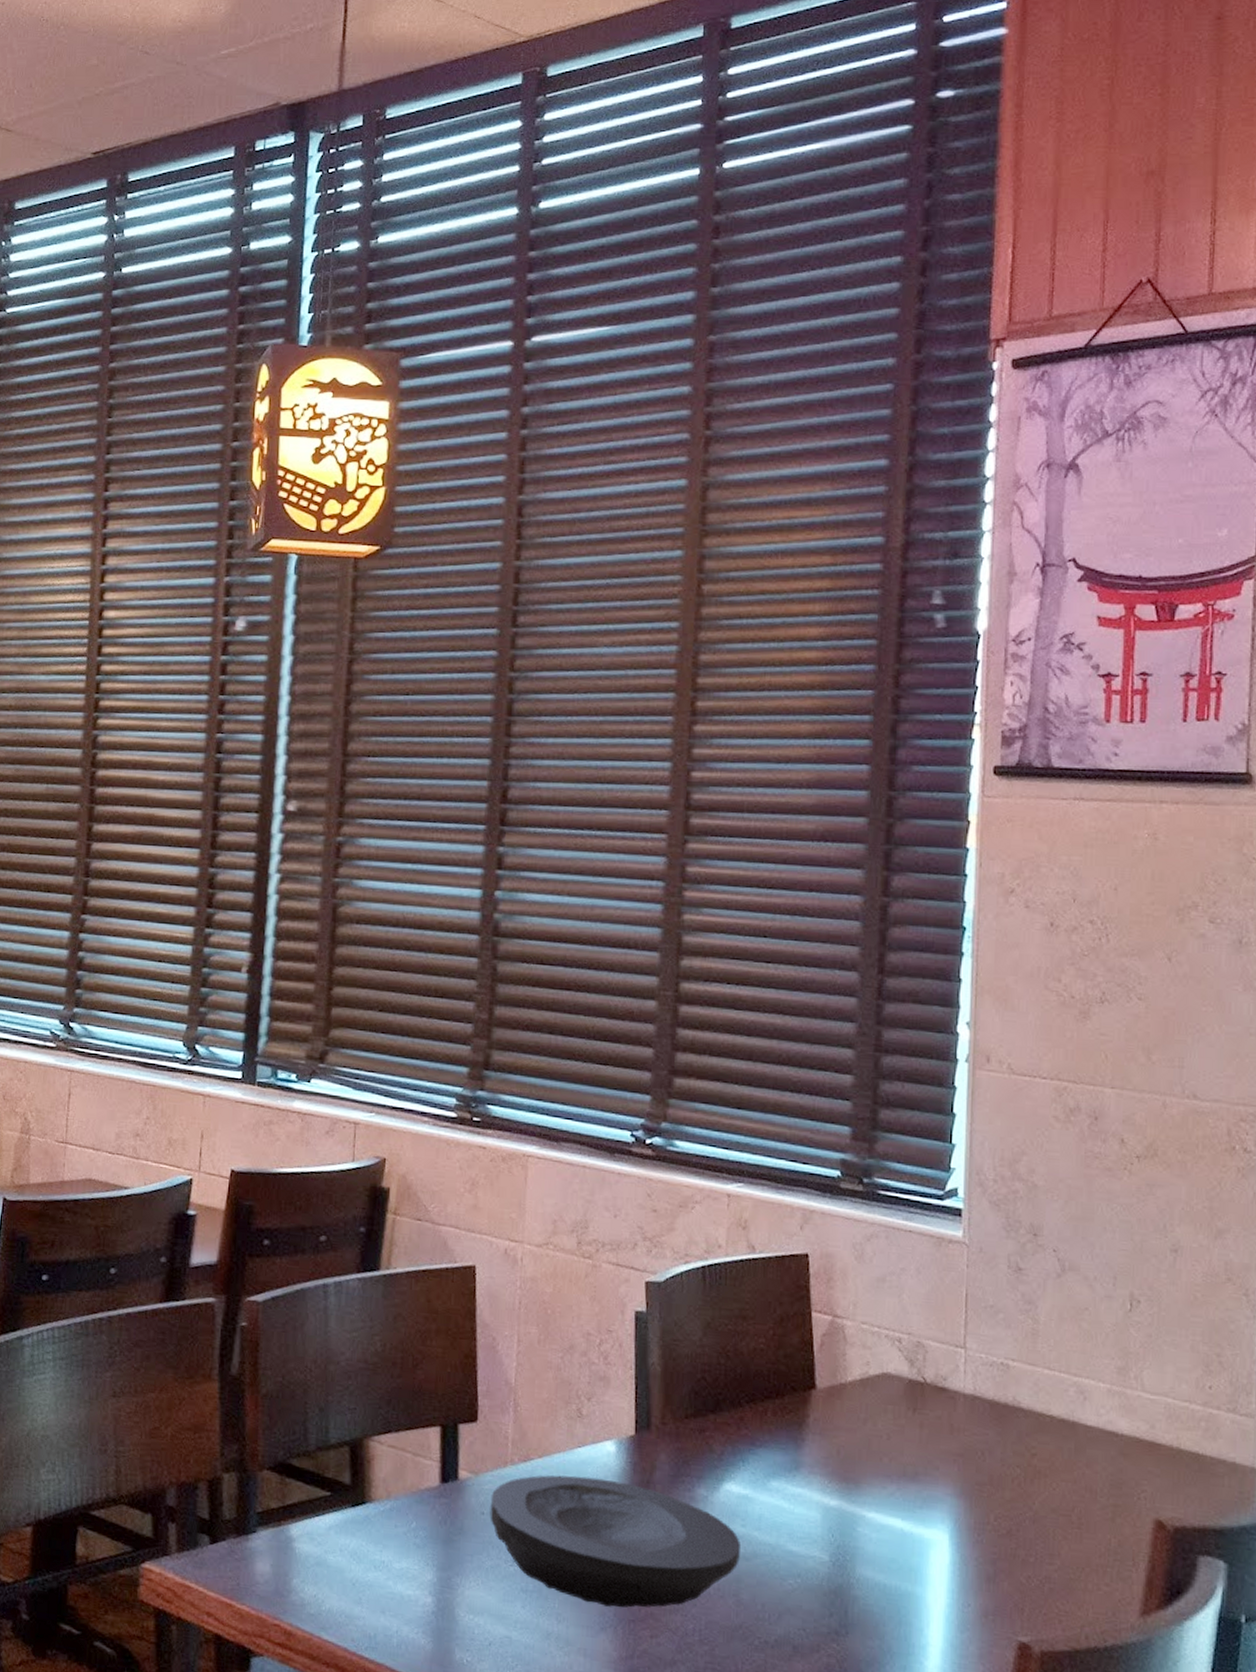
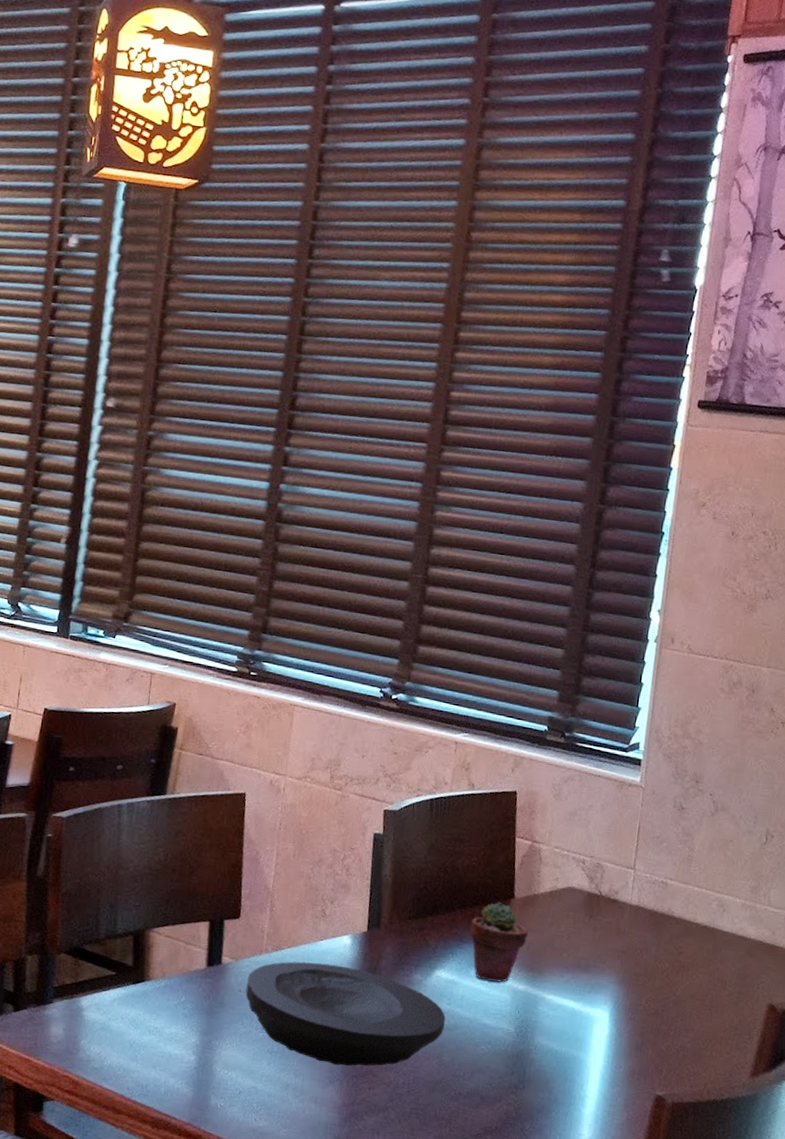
potted succulent: none [764,1393,836,1497] -> present [470,901,528,982]

